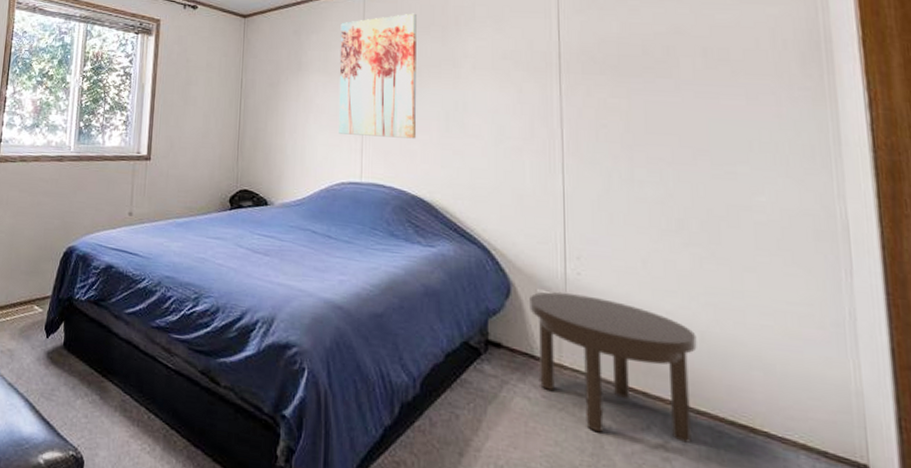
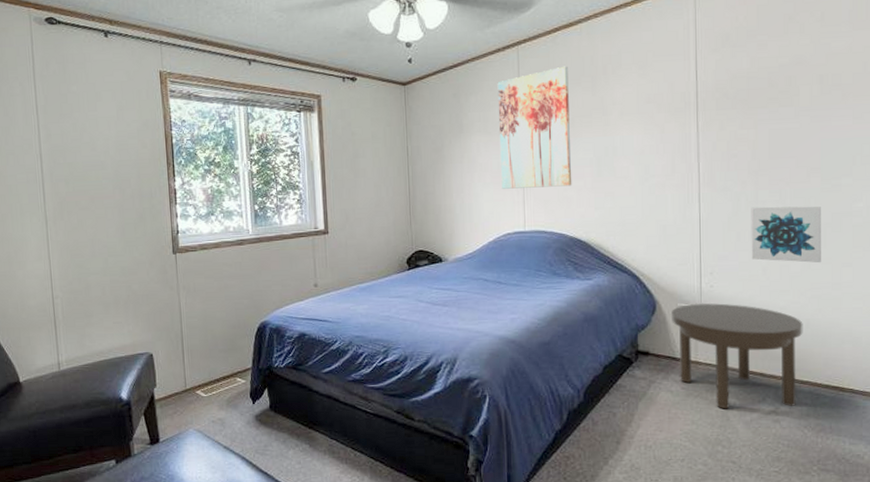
wall art: none [625,186,716,263] -> present [751,206,821,263]

